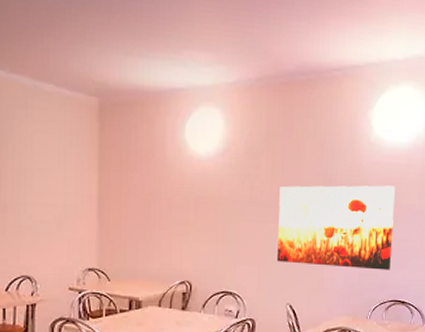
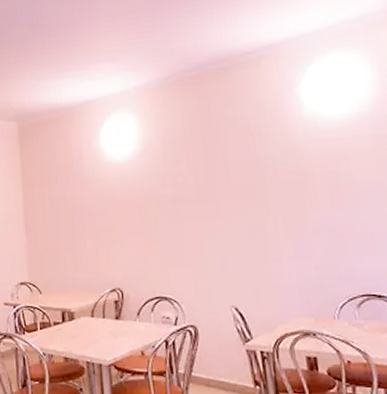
wall art: present [277,185,396,270] -> none [205,162,355,261]

